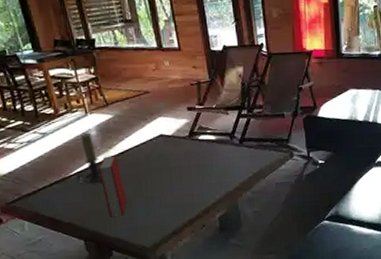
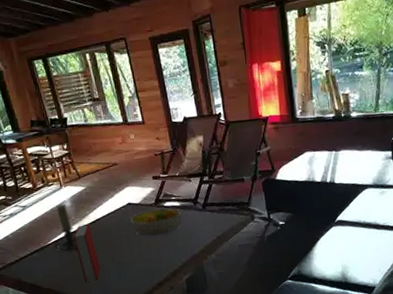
fruit bowl: none [162,141,217,170] -> present [130,208,182,236]

